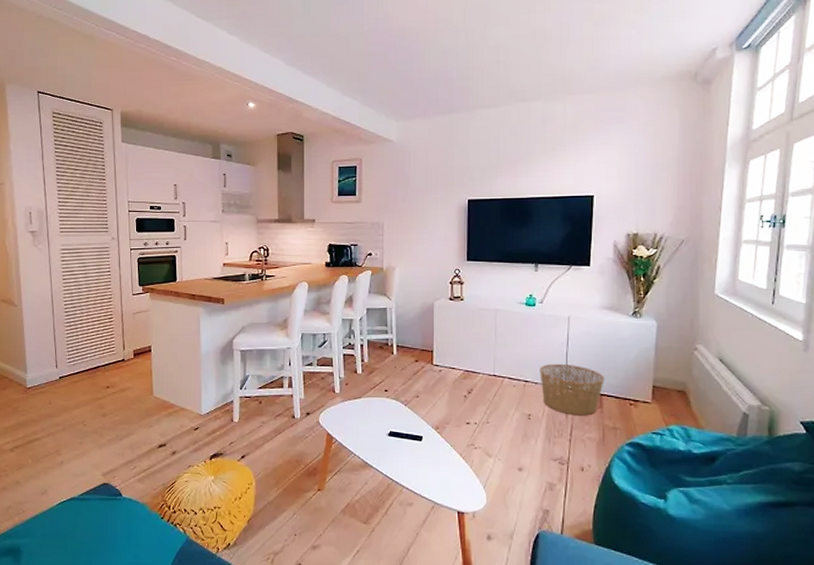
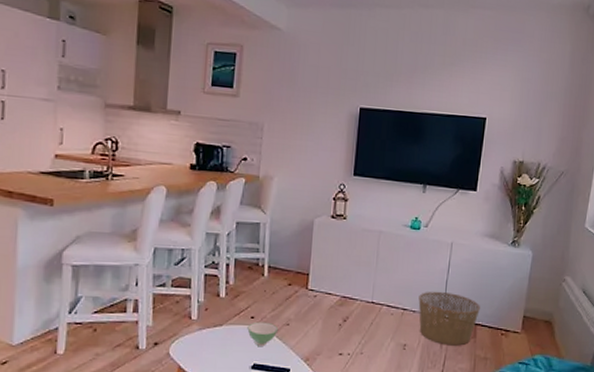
bowl: none [382,394,410,416] -> present [247,321,279,346]

